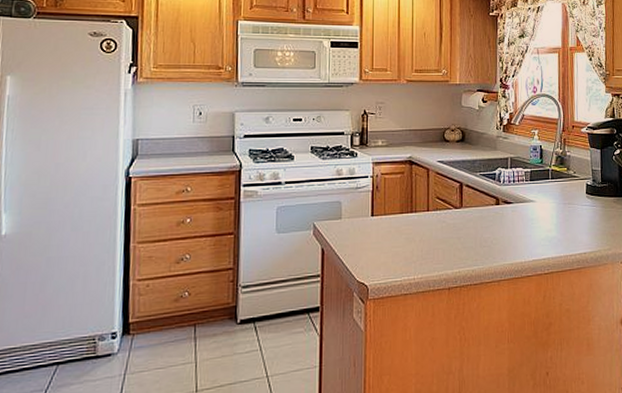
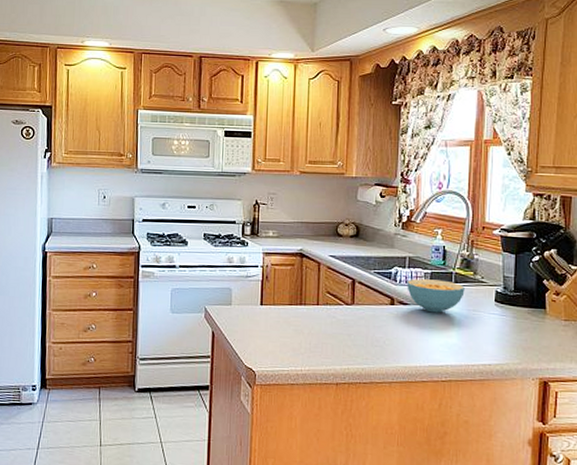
cereal bowl: none [510,177,560,209] -> present [407,279,465,313]

